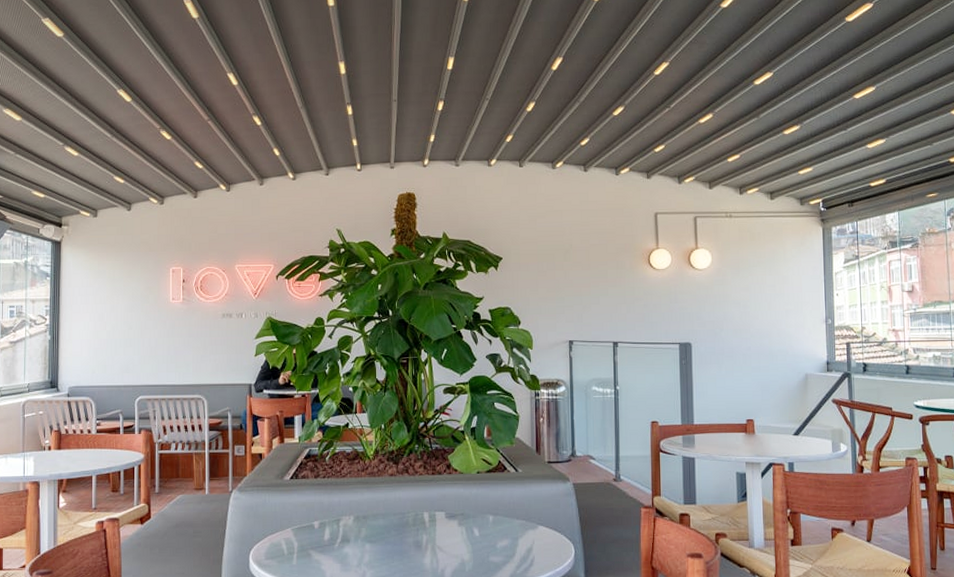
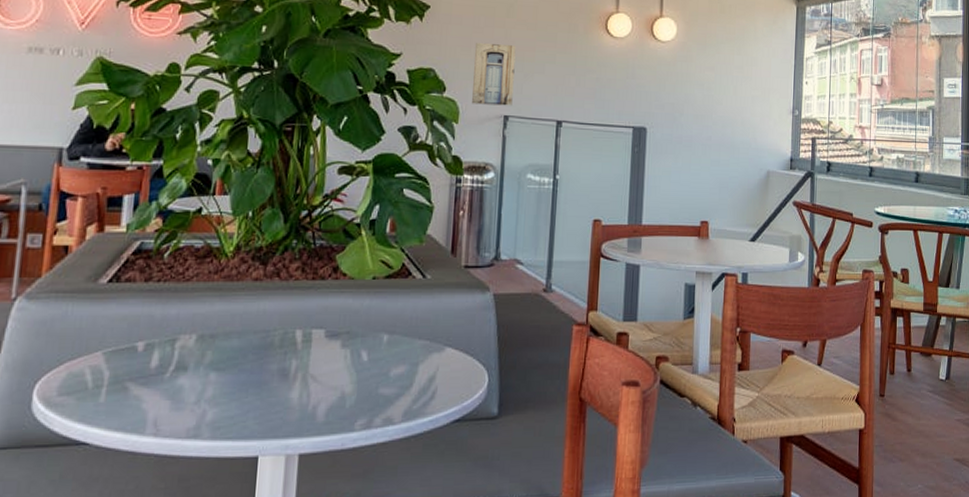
wall art: none [541,283,575,333] -> present [472,43,516,106]

